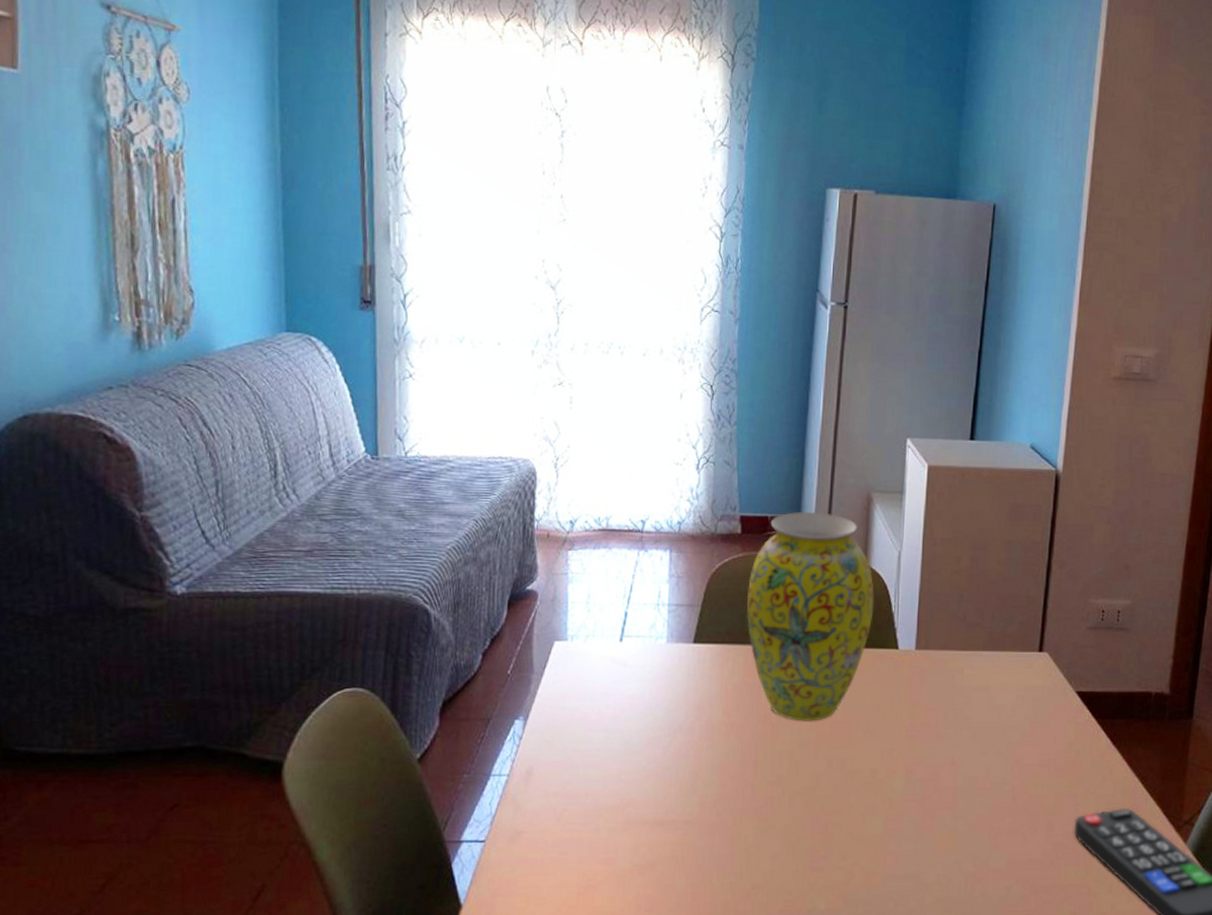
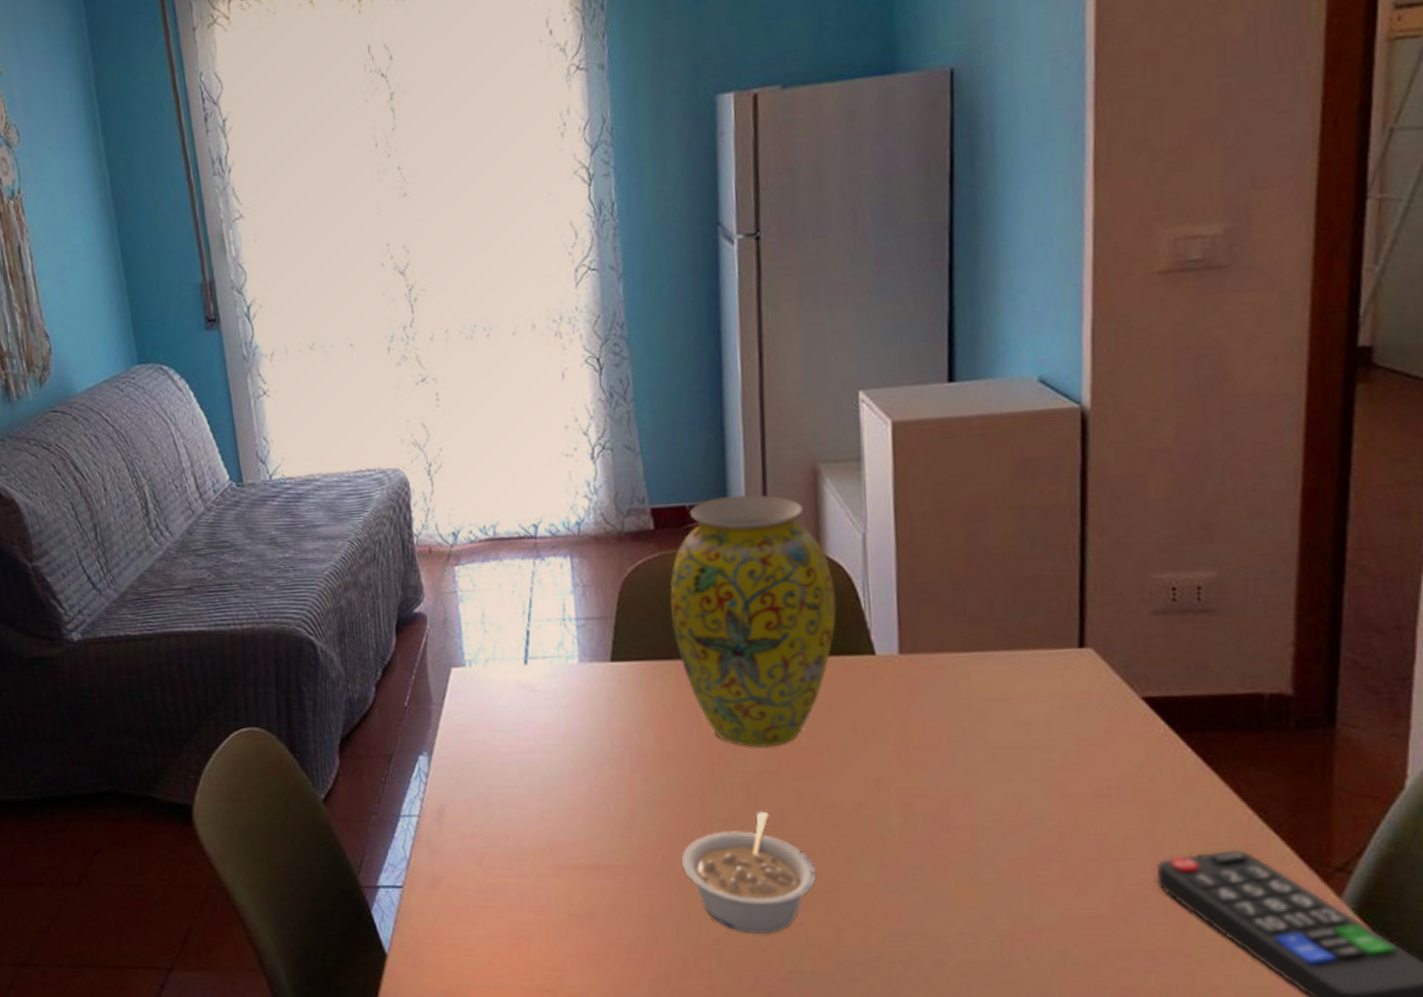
legume: none [733,775,837,879] -> present [682,811,817,934]

